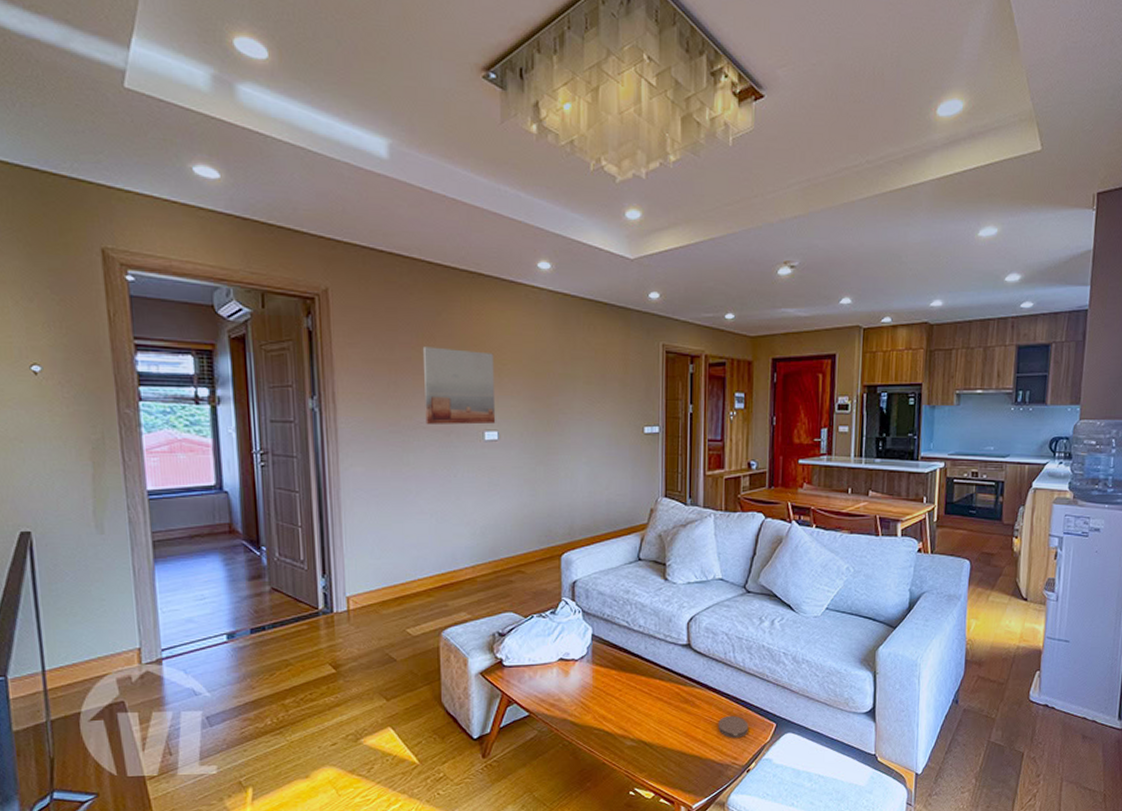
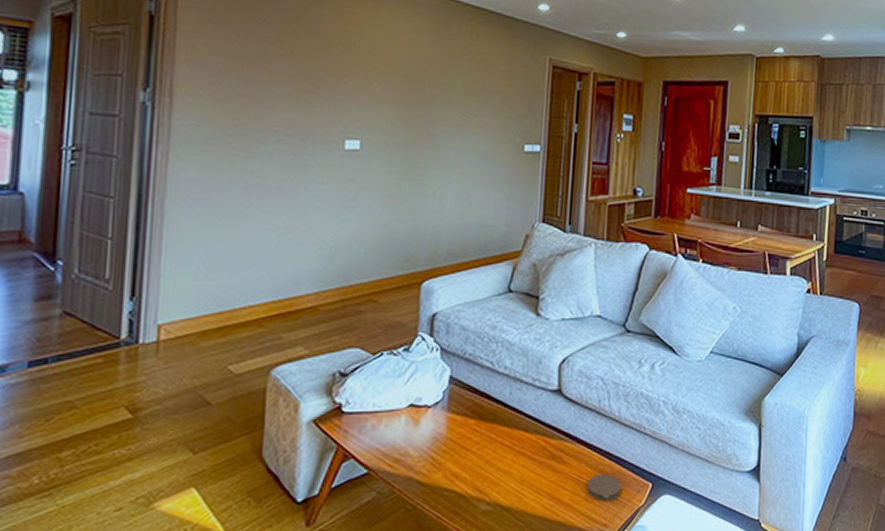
wall art: present [422,346,496,425] -> none [277,42,363,132]

